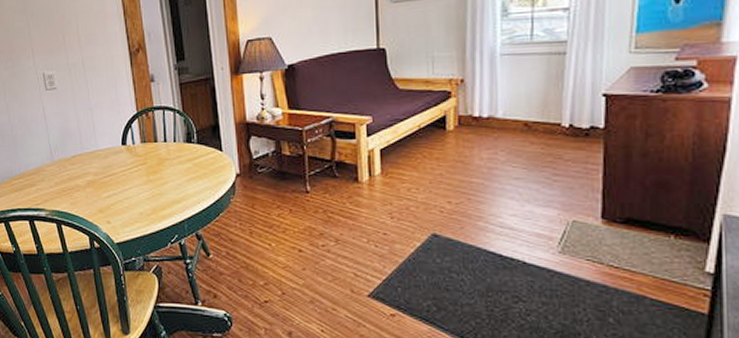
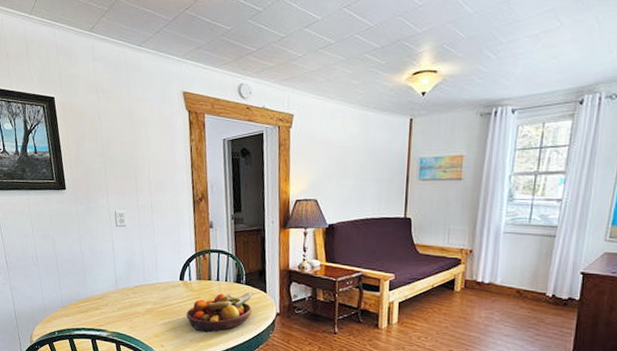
fruit bowl: none [132,152,208,202] -> present [186,292,254,332]

